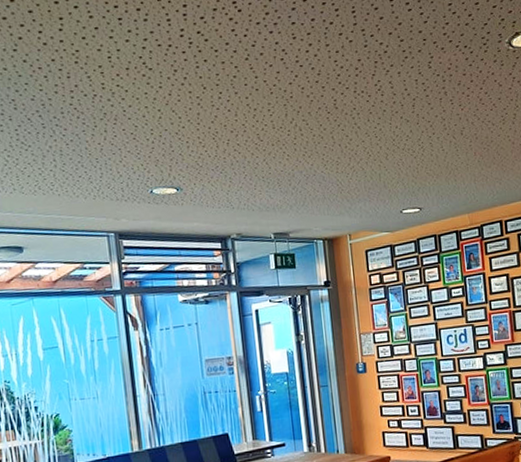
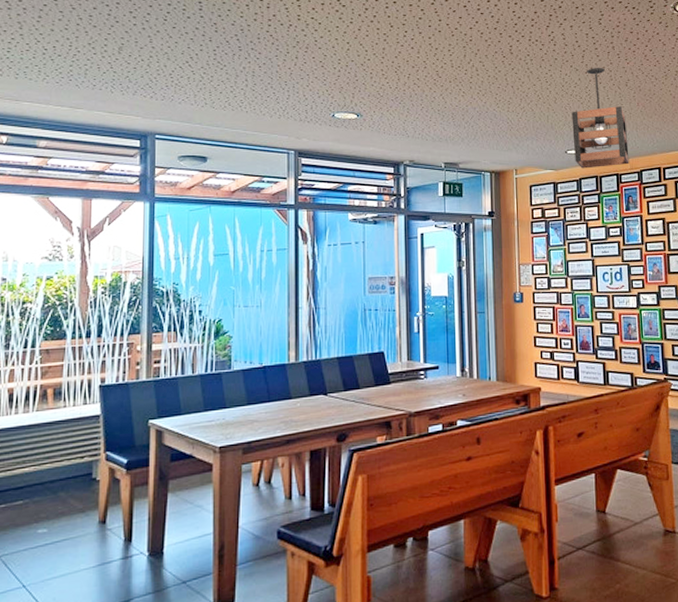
pendant light: none [405,116,469,228] -> present [571,67,629,169]

